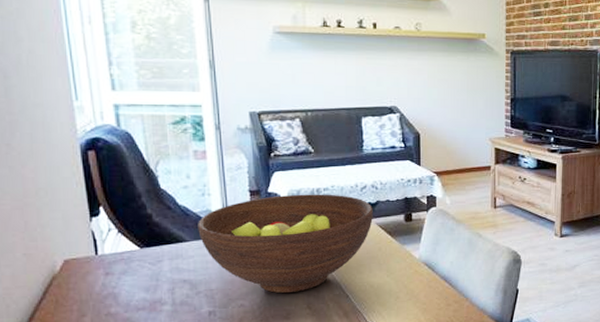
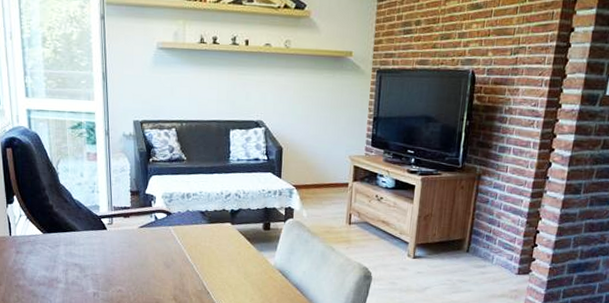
fruit bowl: present [198,194,373,293] -> none [88,197,235,284]

